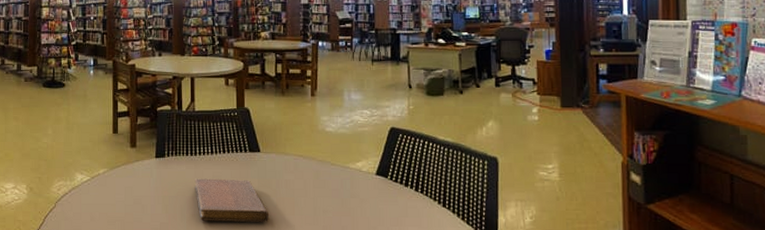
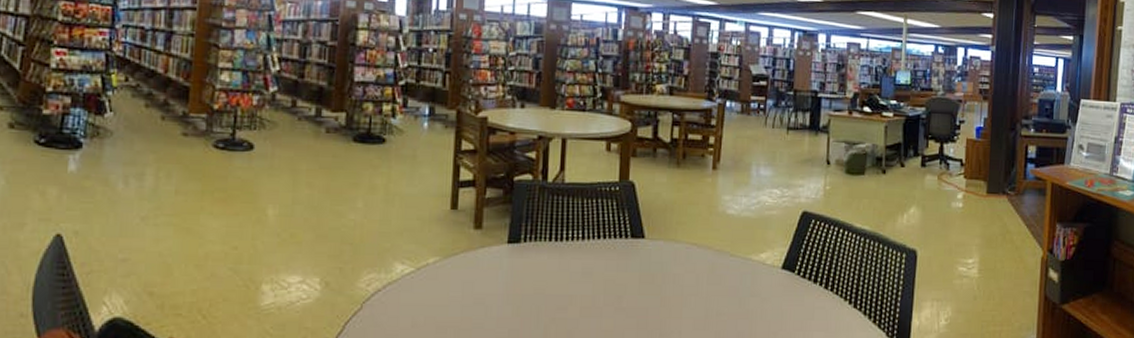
notebook: present [194,178,269,222] -> none [557,271,650,327]

